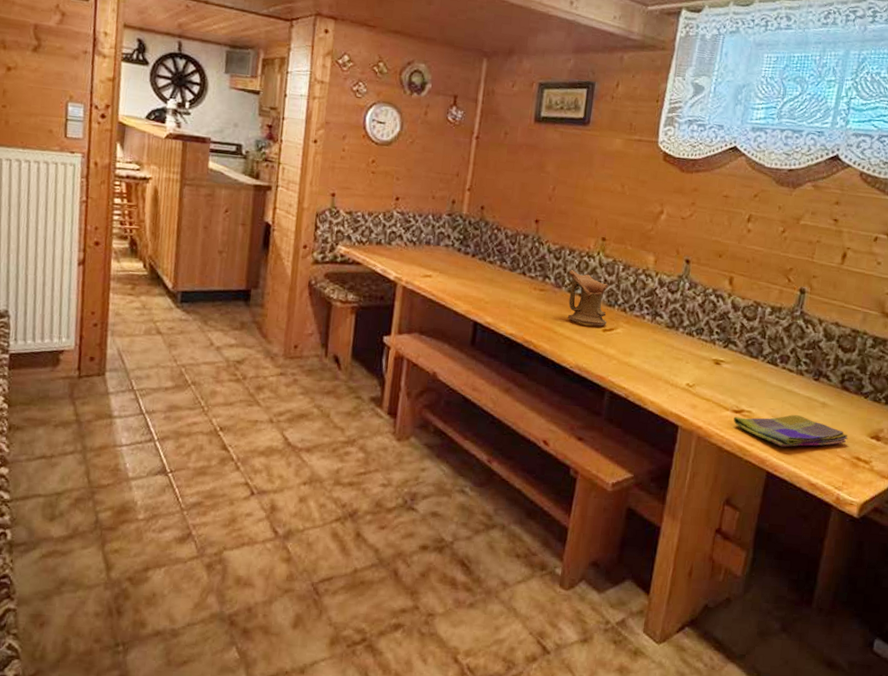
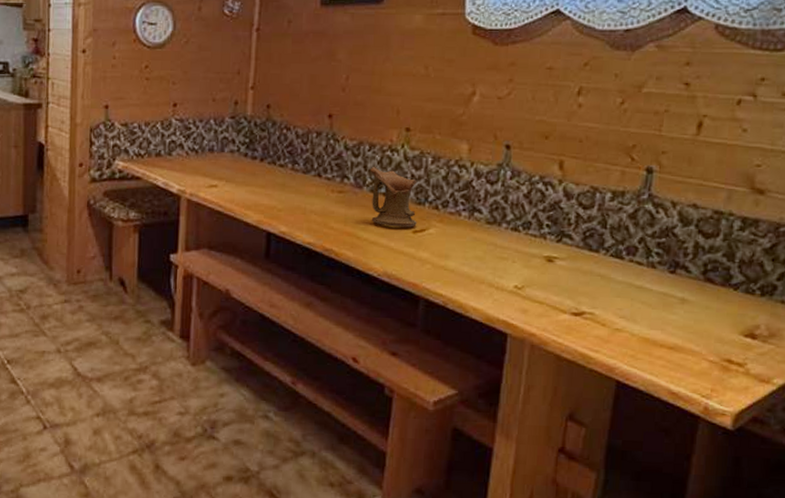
dish towel: present [733,414,848,447] -> none [572,313,716,352]

